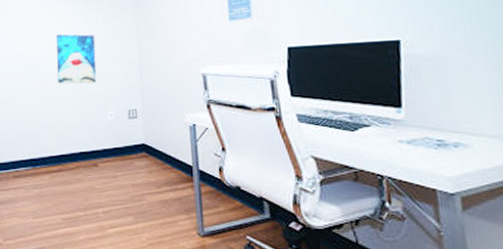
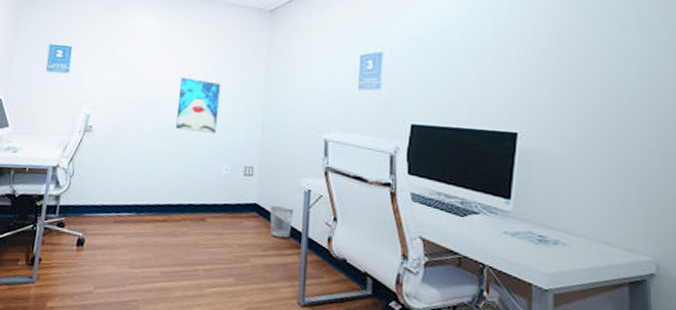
wastebasket: none [158,144,182,173] -> present [270,206,294,238]

